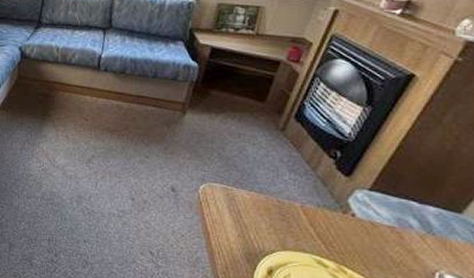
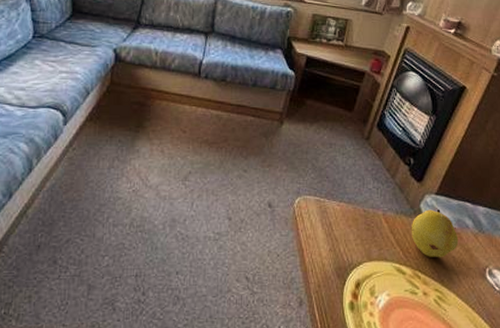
fruit: none [335,205,398,256] -> present [411,209,459,258]

